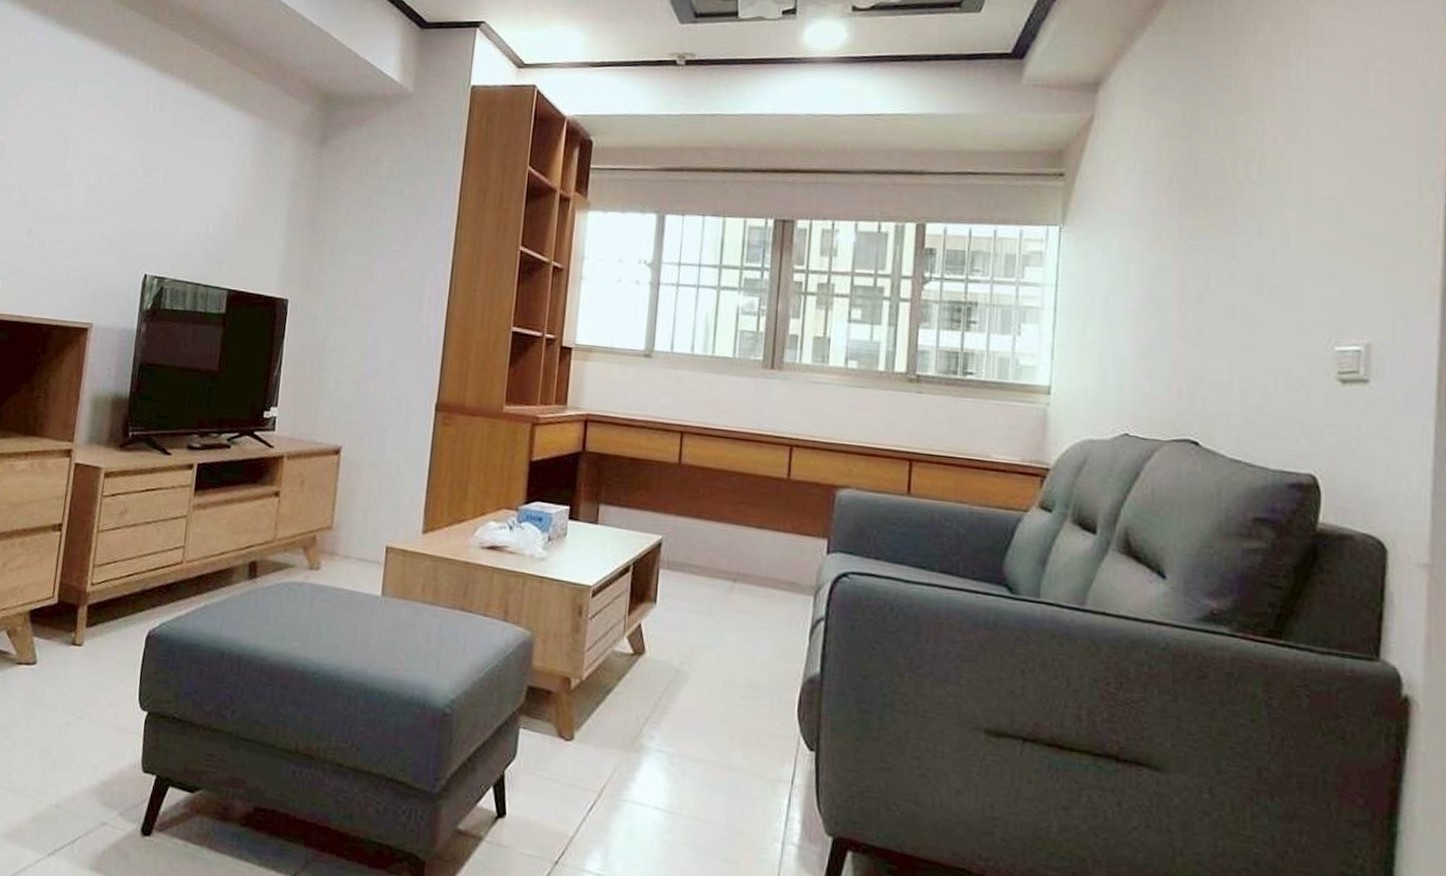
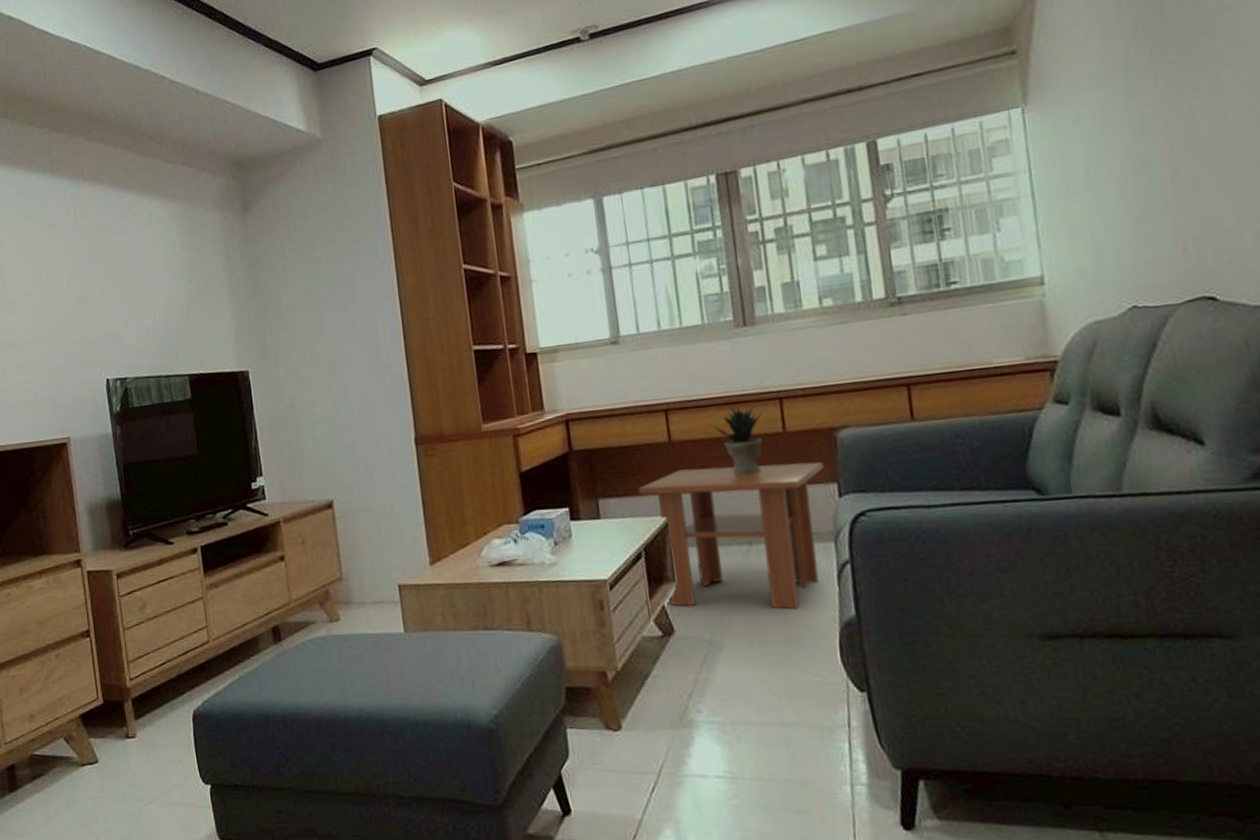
coffee table: none [639,493,819,655] -> present [638,461,824,610]
potted plant: none [720,439,772,513] -> present [709,402,763,475]

